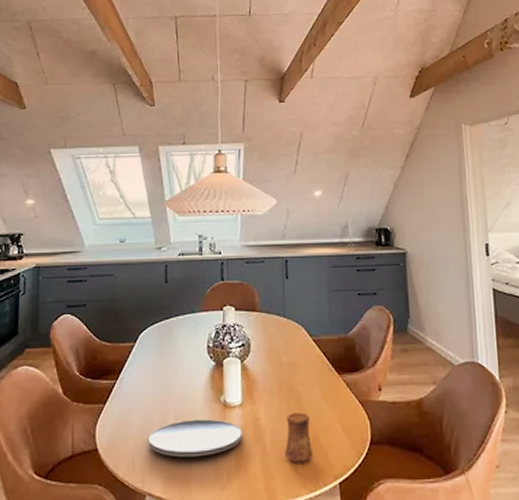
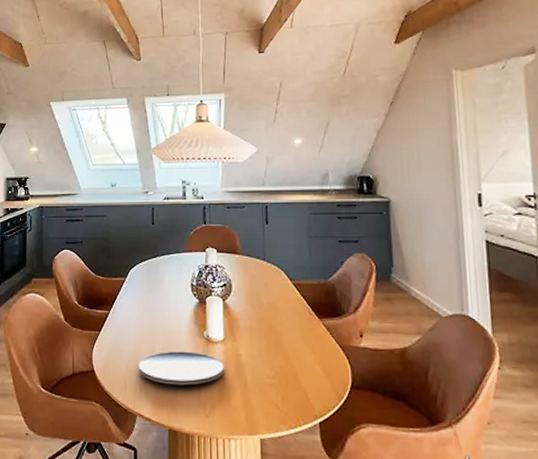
cup: present [285,413,314,464] -> none [266,352,294,401]

